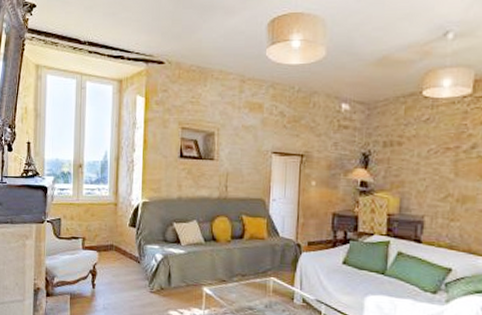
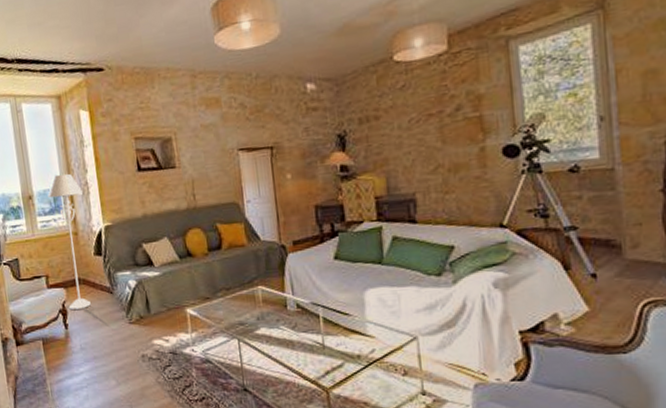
floor lamp: none [96,149,128,273] -> present [48,174,91,311]

